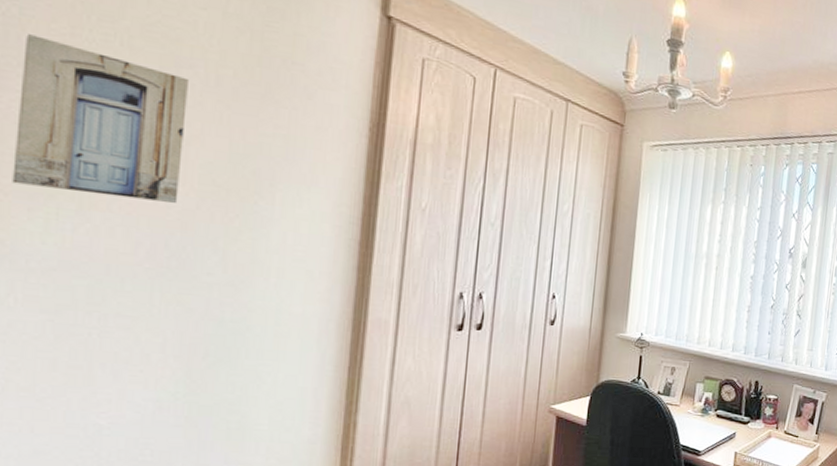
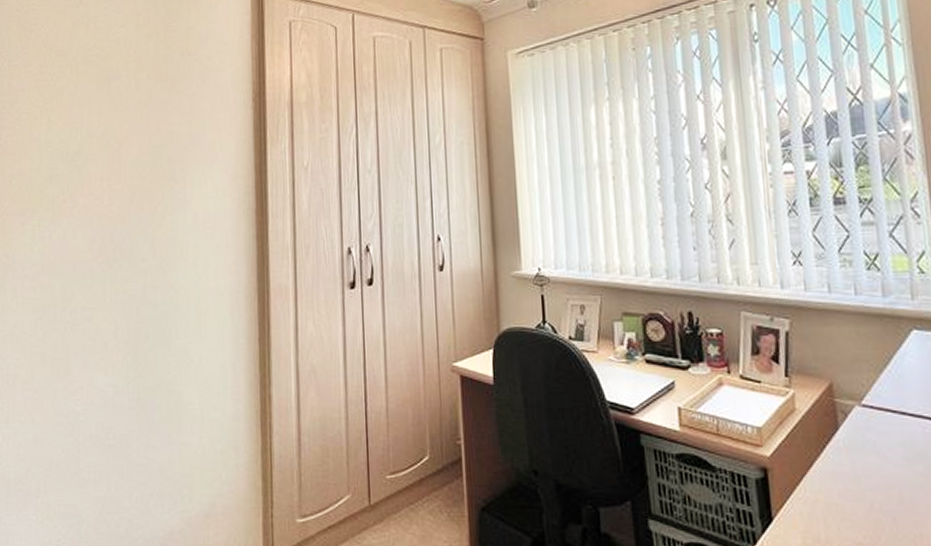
wall art: present [12,34,188,203] -> none [10,80,118,204]

